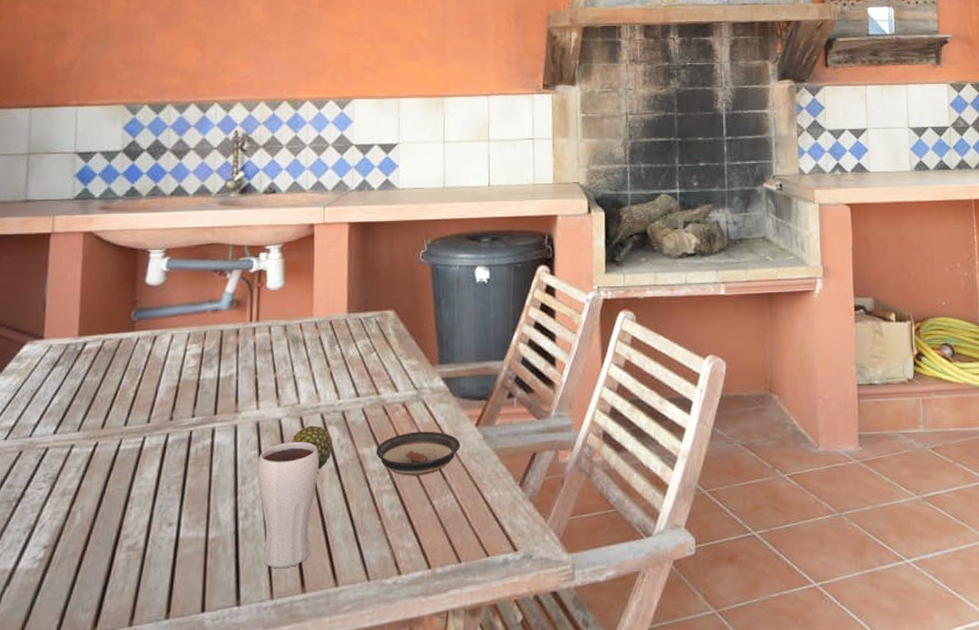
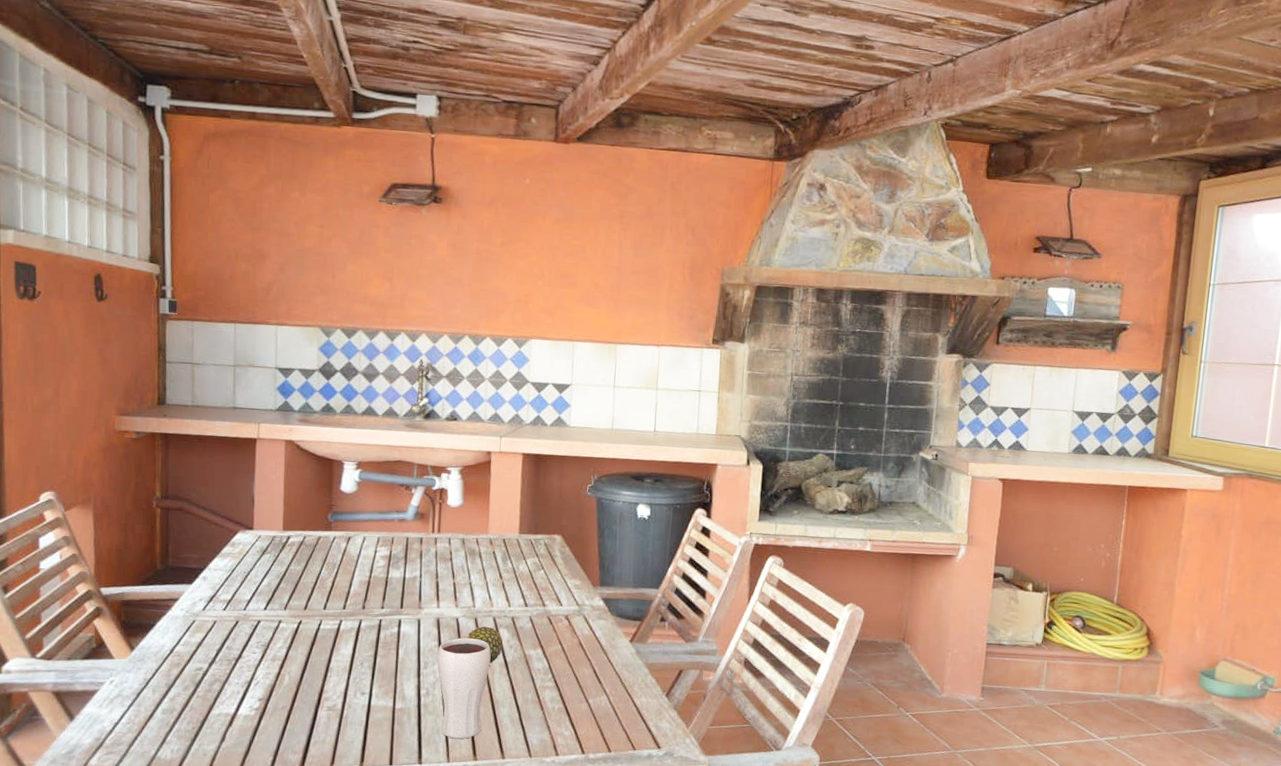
saucer: present [376,431,461,476] -> none [540,641,616,678]

